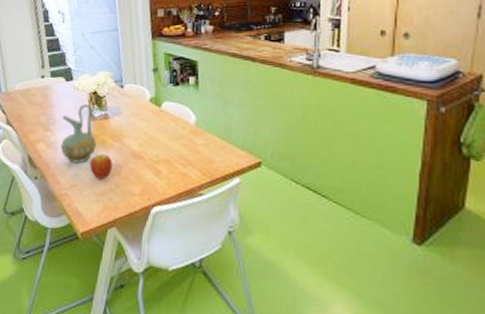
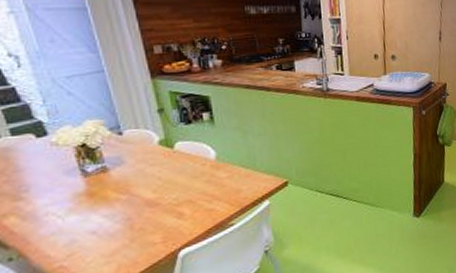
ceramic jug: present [60,104,97,164] -> none [39,160,96,230]
fruit: present [89,154,113,180] -> none [89,210,123,240]

